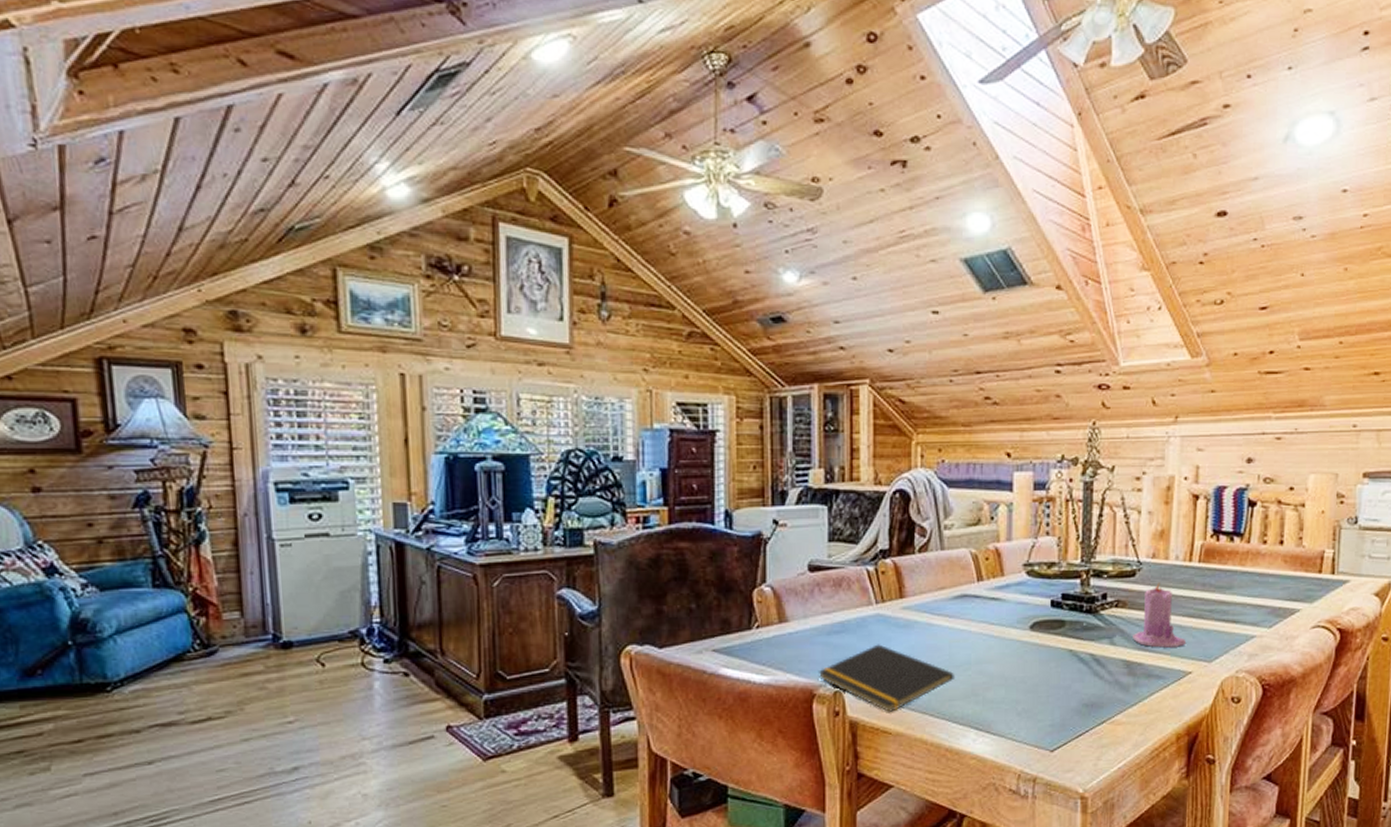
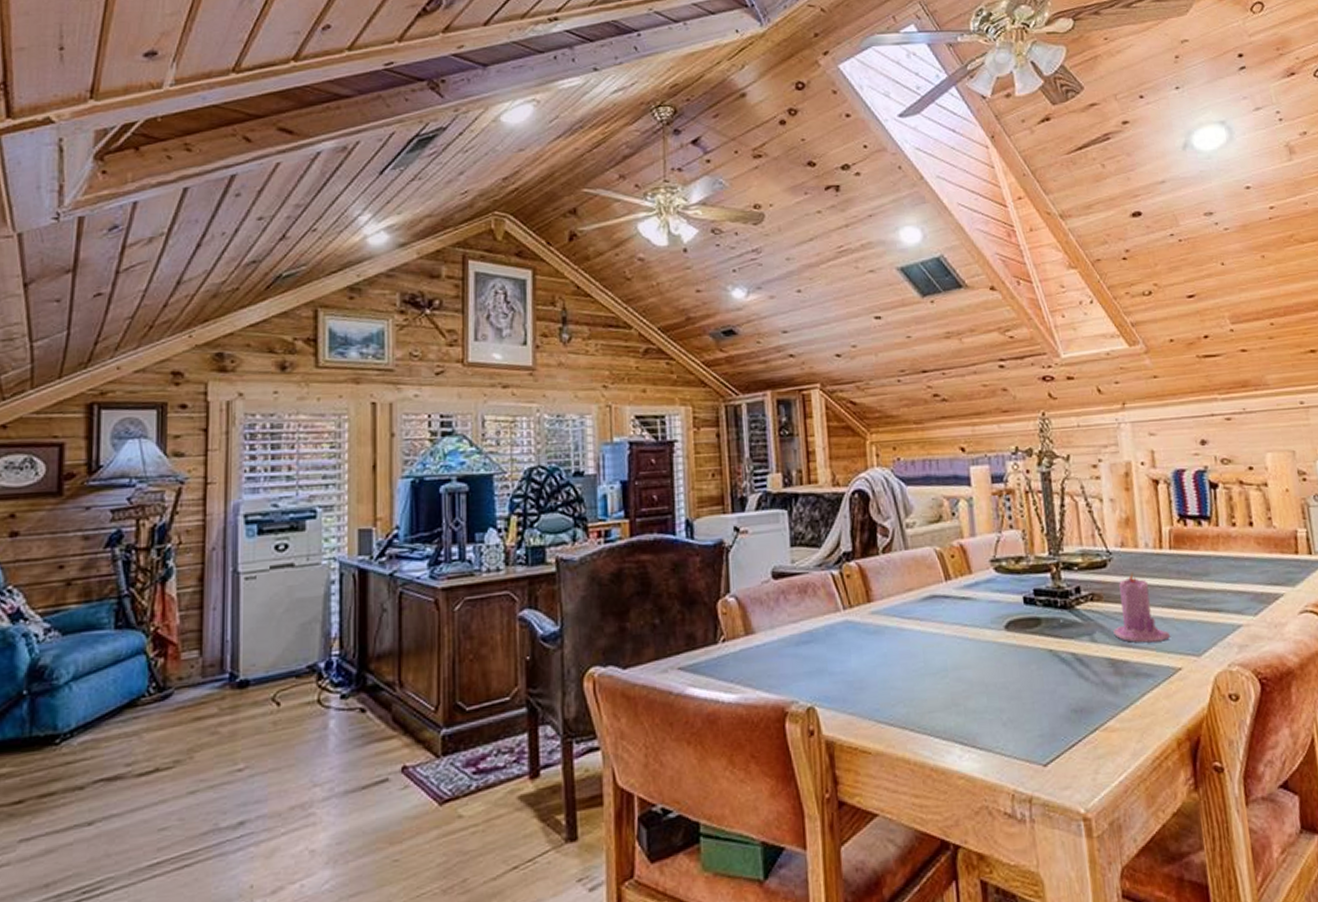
notepad: present [817,644,956,712] -> none [788,653,933,729]

